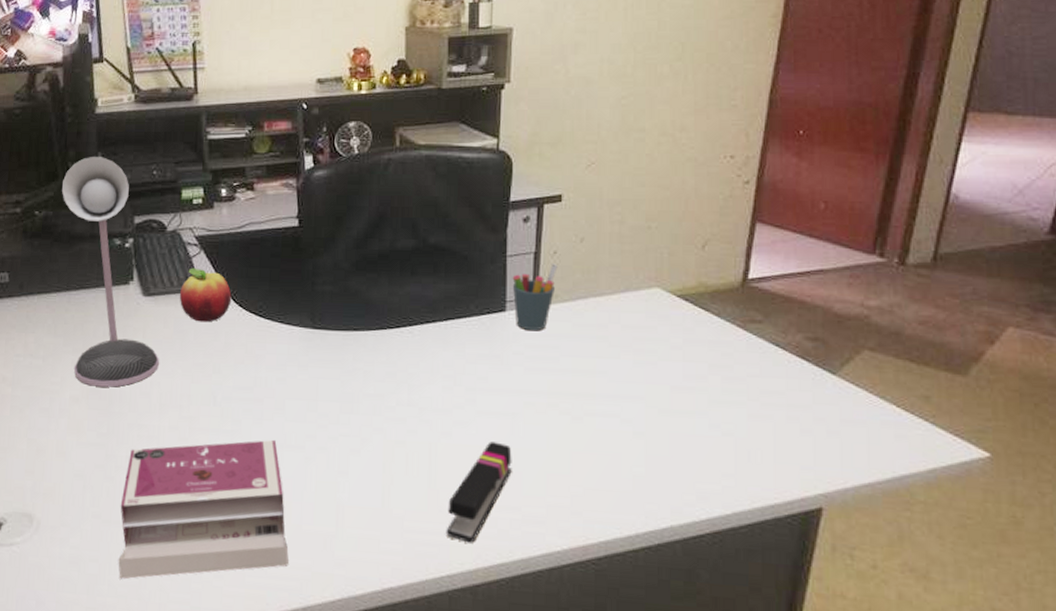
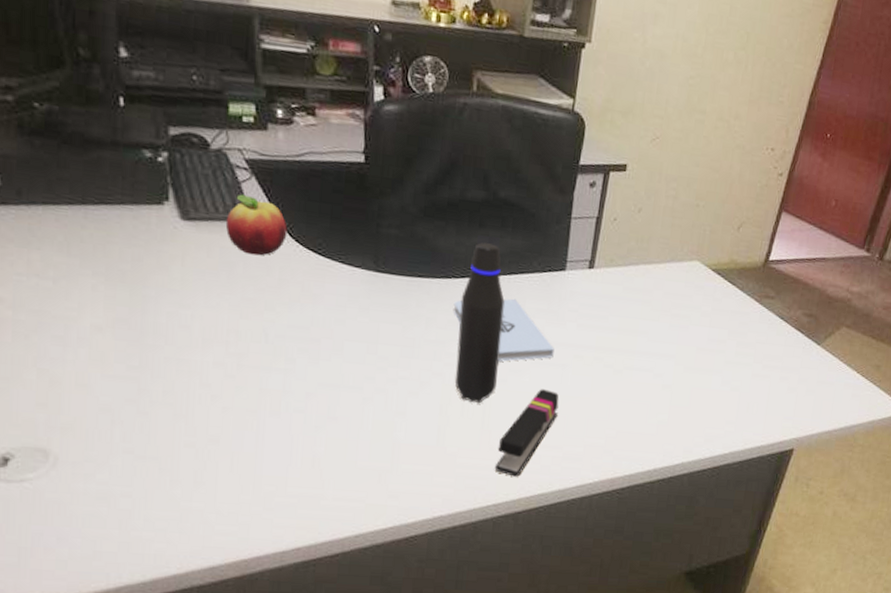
desk lamp: present [62,157,160,387] -> none [71,45,203,318]
book: present [118,439,289,580] -> none [155,379,343,514]
notepad: none [390,345,501,413] -> present [453,298,554,362]
water bottle: none [396,290,443,461] -> present [455,242,505,404]
pen holder: present [512,264,558,331] -> none [573,230,616,292]

